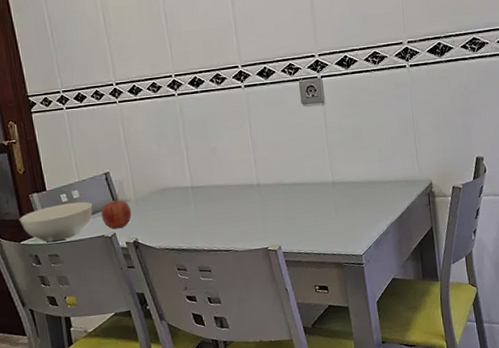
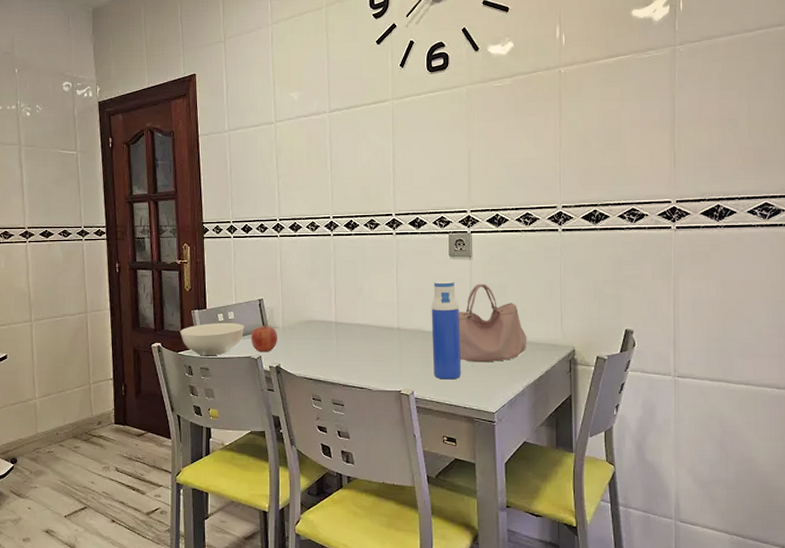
water bottle: none [289,129,327,230] -> present [431,281,462,380]
handbag: none [317,128,387,209] -> present [458,284,527,363]

